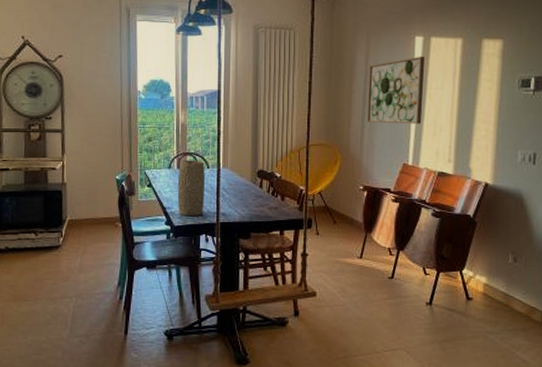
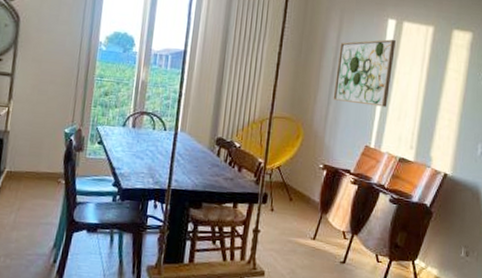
vase: present [177,160,205,217] -> none [128,119,162,180]

